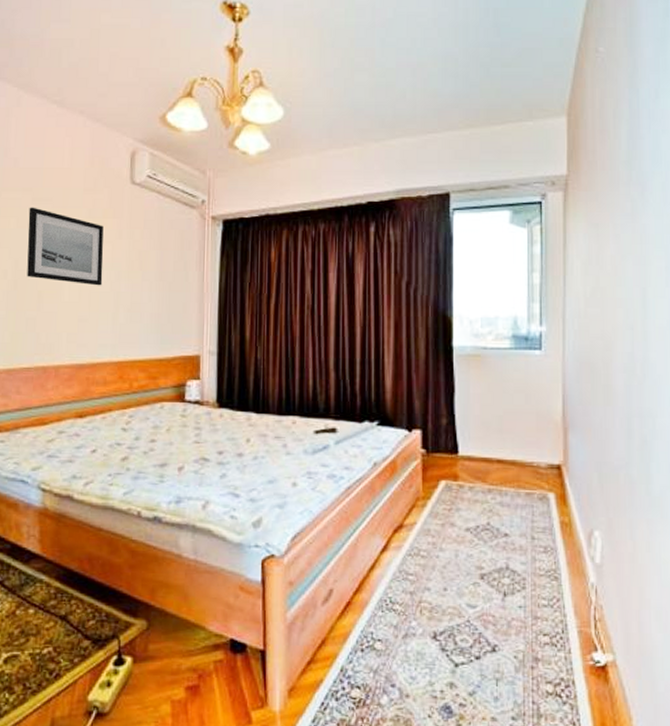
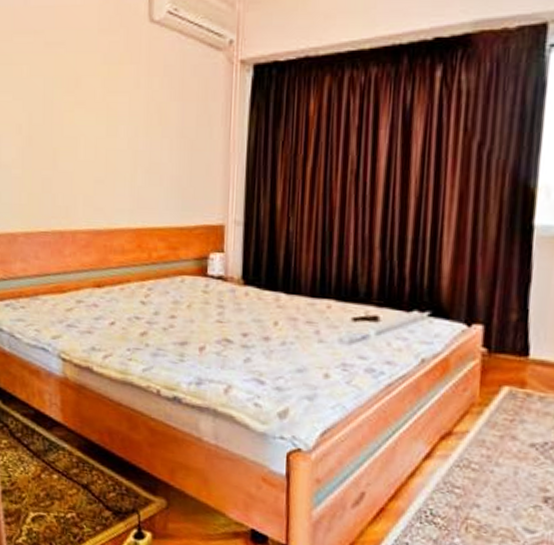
wall art: present [27,207,104,286] -> none [41,52,120,143]

